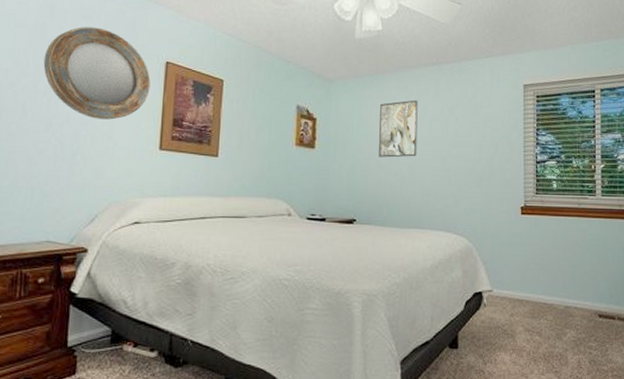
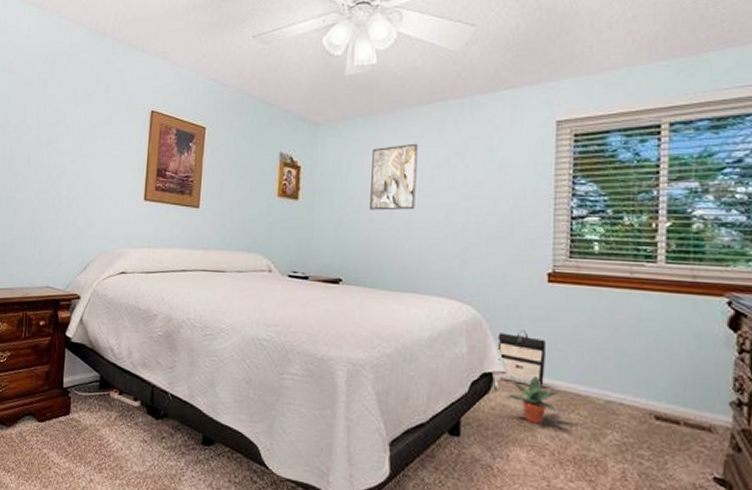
home mirror: present [43,27,151,120] -> none [45,80,137,171]
backpack: none [485,254,521,301] -> present [497,330,546,387]
potted plant: none [493,292,534,331] -> present [506,376,562,424]

